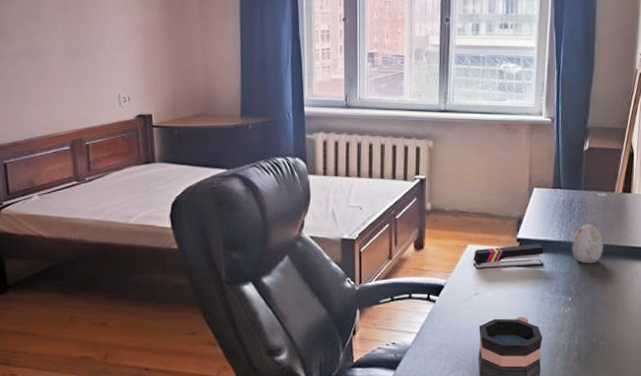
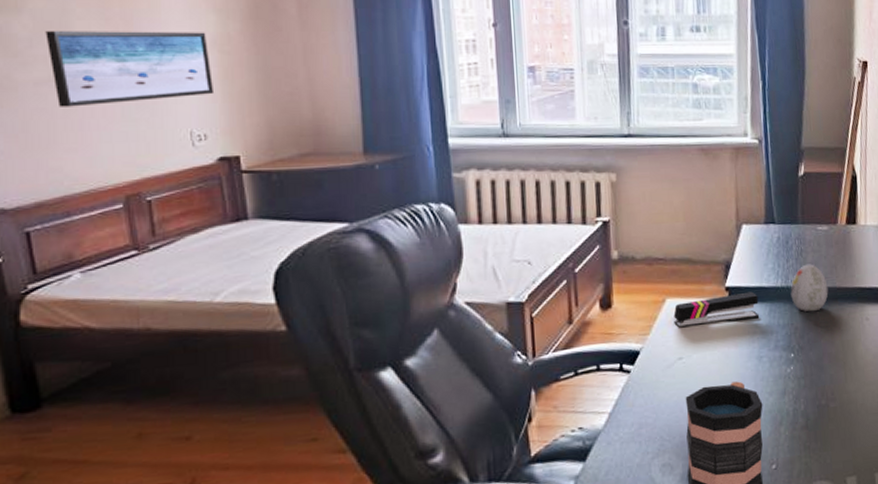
wall art: none [25,17,137,73] -> present [45,31,215,107]

